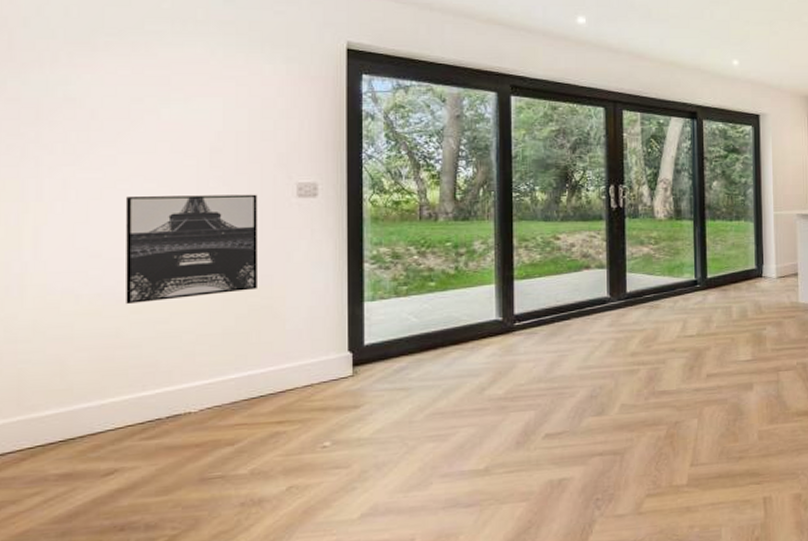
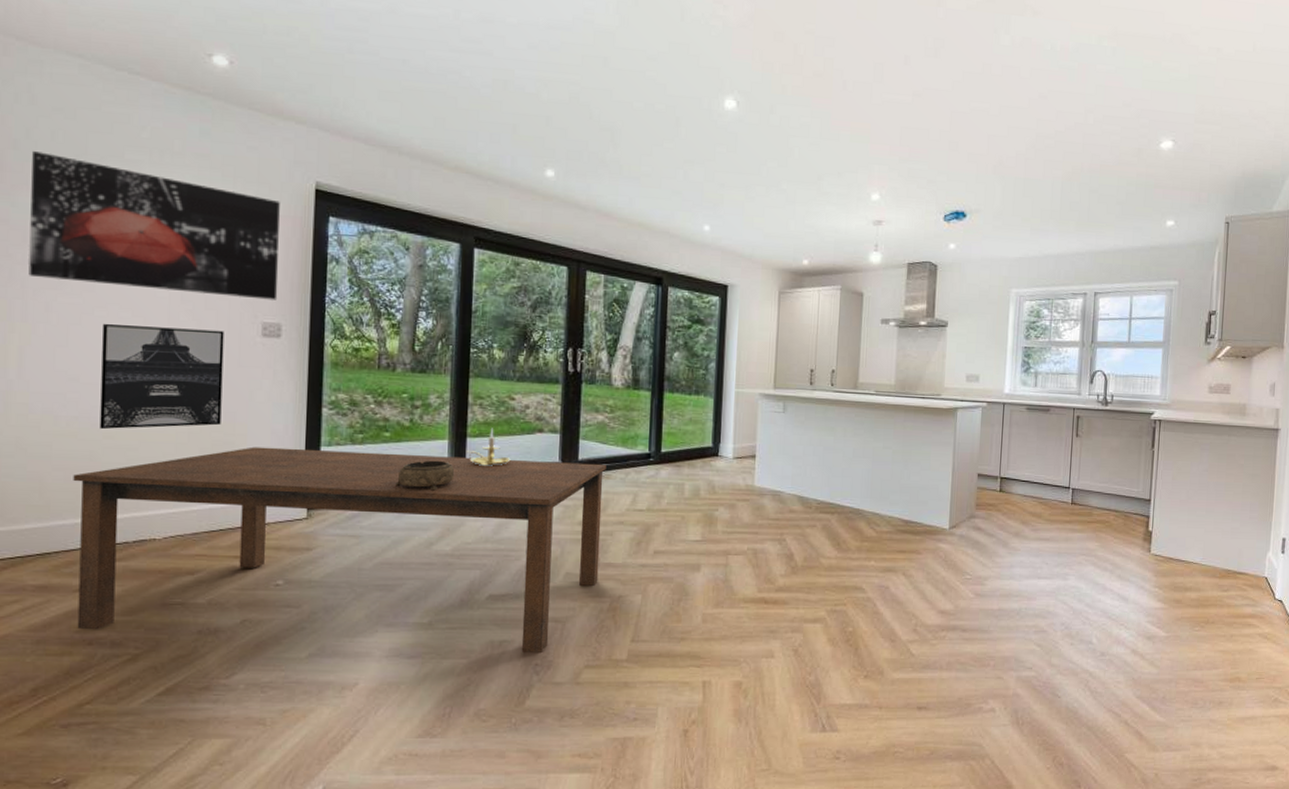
wall art: none [43,28,312,160] -> present [28,151,280,300]
dining table: none [98,294,655,515] -> present [73,446,607,652]
decorative bowl: none [443,305,504,336] -> present [395,460,455,491]
candle holder: none [513,268,559,307] -> present [466,428,511,466]

